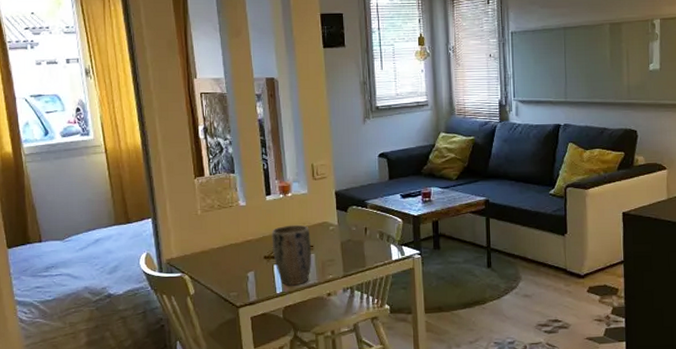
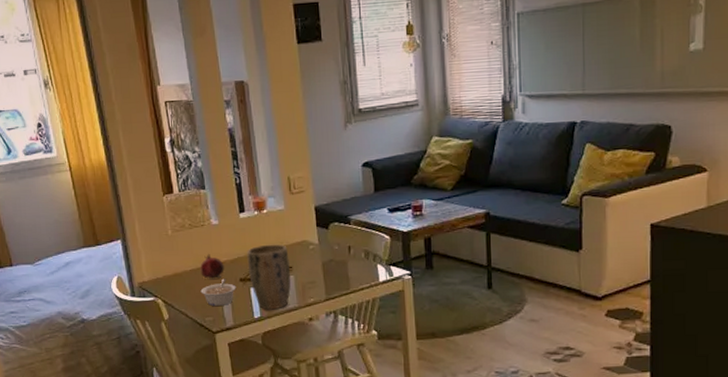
legume: none [226,256,261,282] -> present [200,278,237,306]
fruit: none [227,232,250,256] -> present [200,253,225,279]

